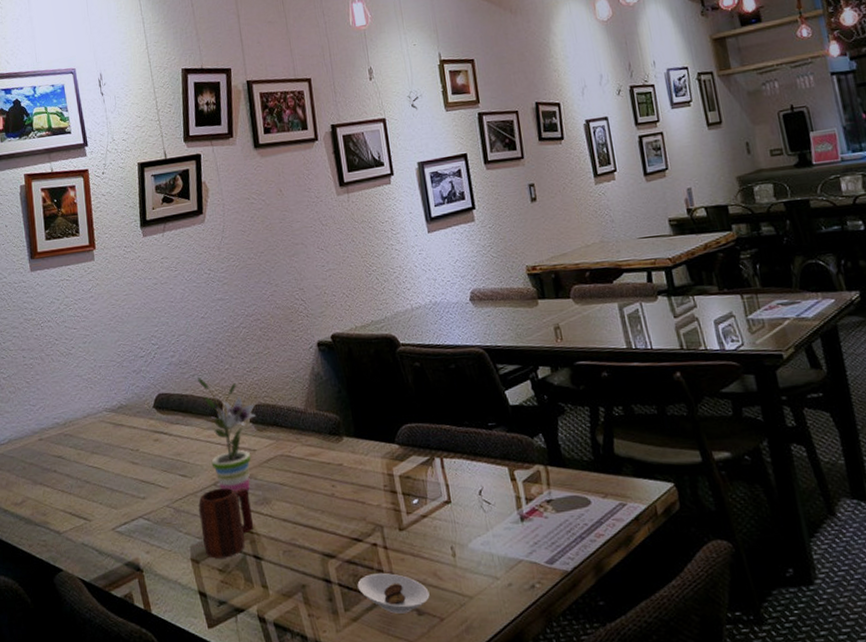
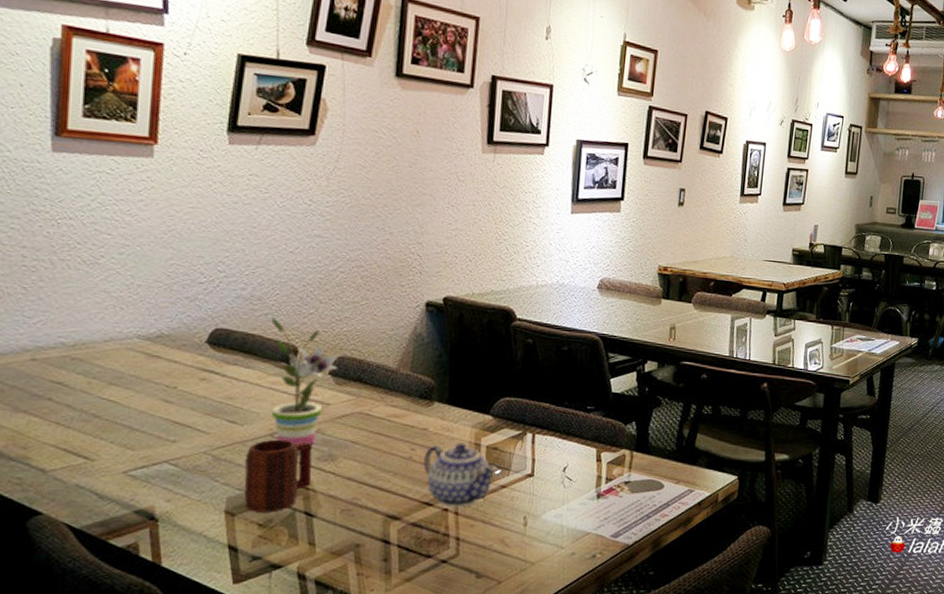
teapot: none [344,474,416,542] -> present [423,442,499,507]
saucer: present [357,573,430,614] -> none [418,537,493,576]

